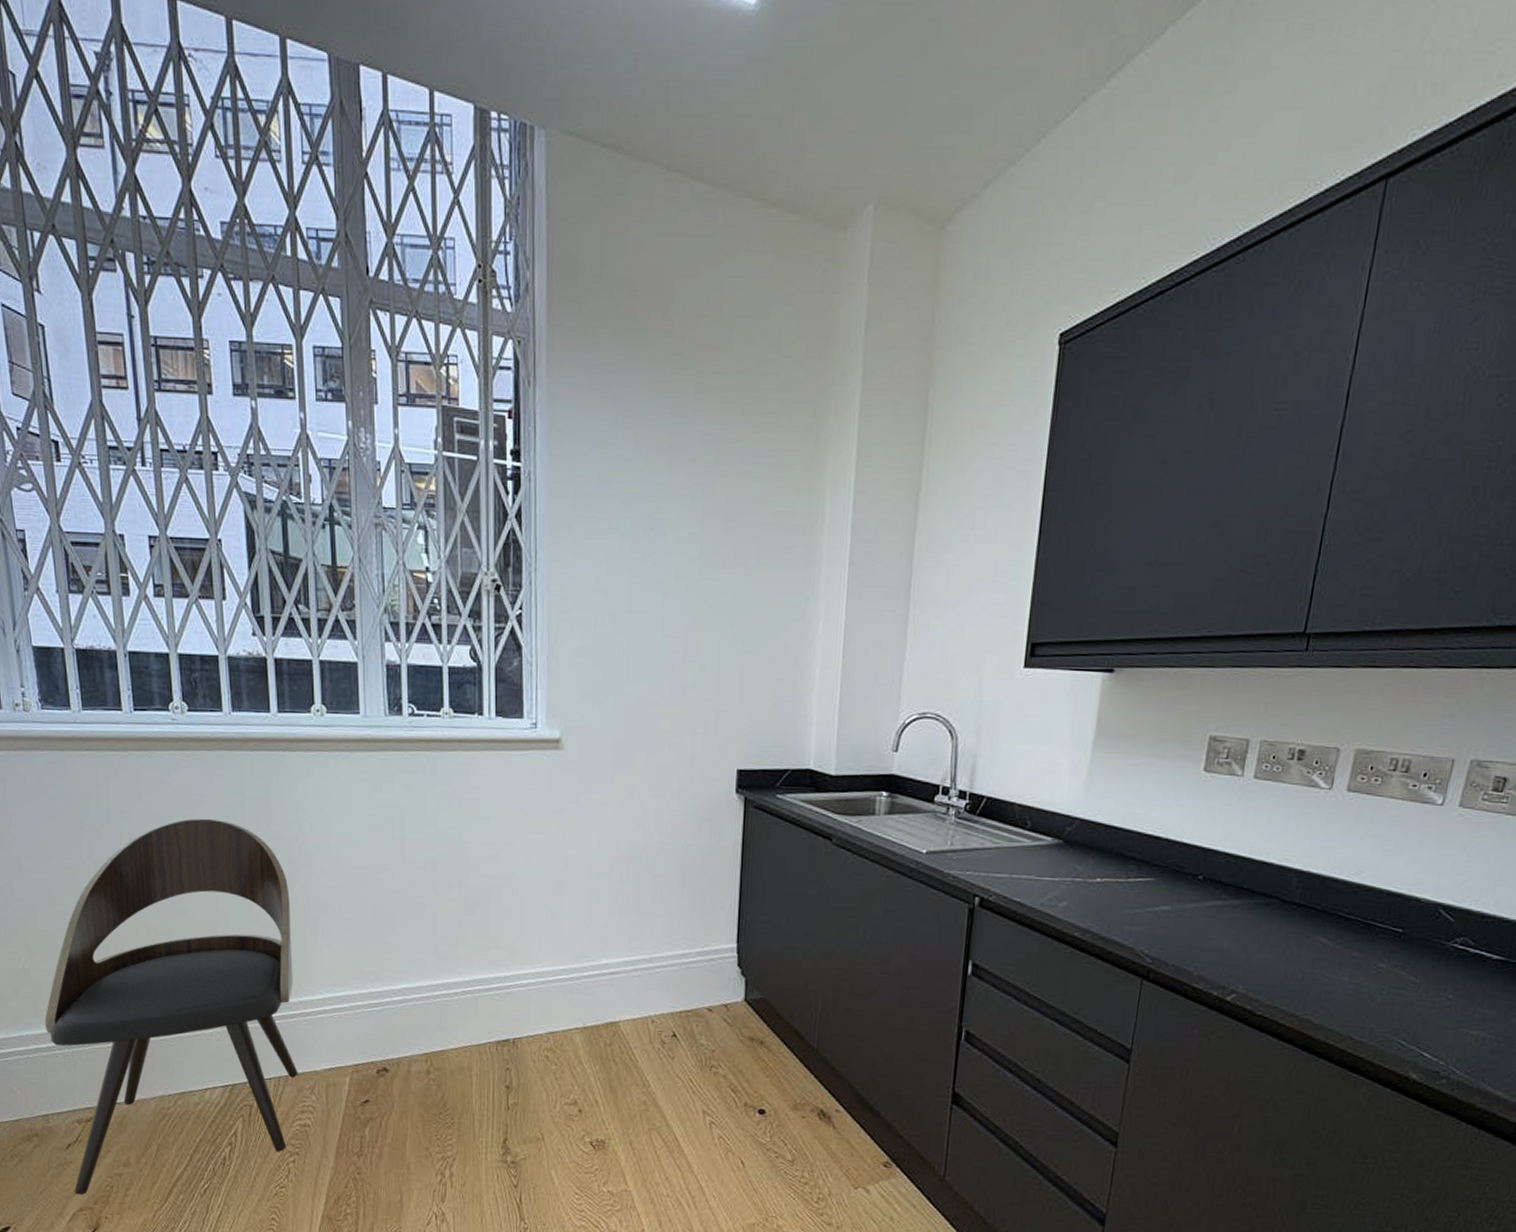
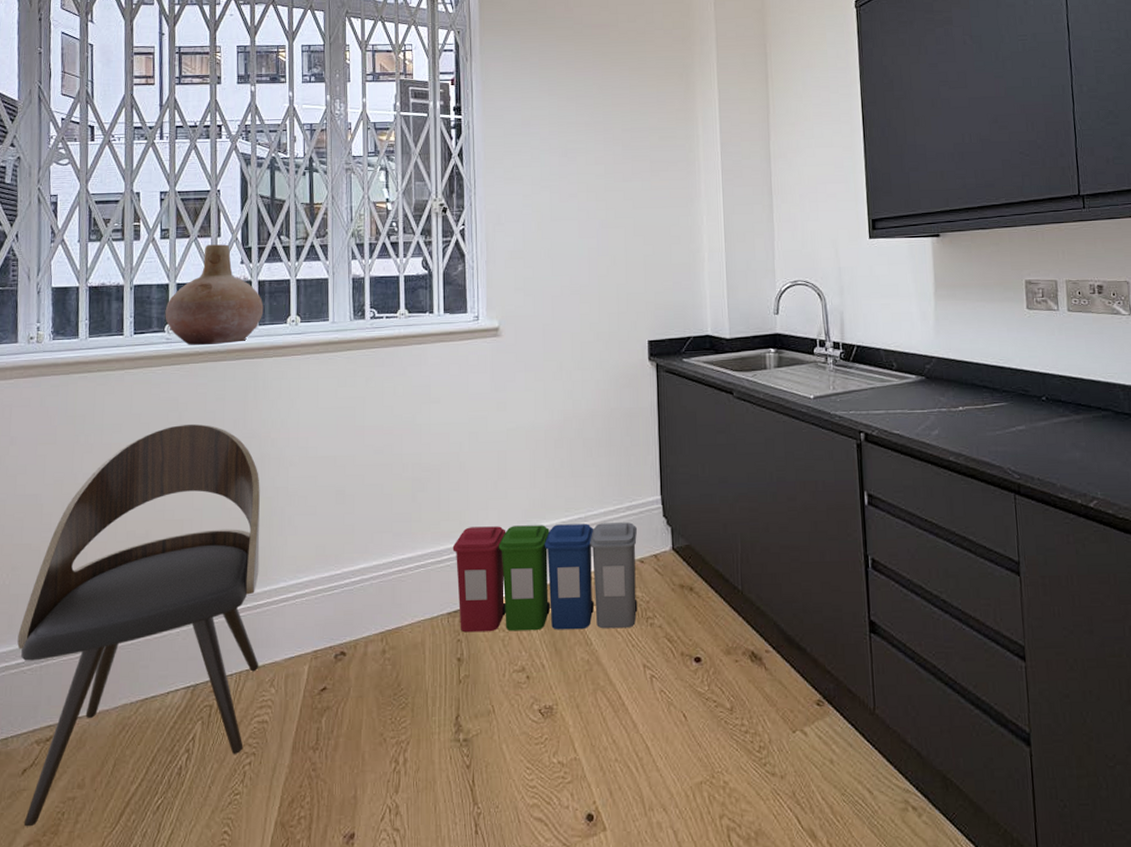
vase: none [167,609,283,731] -> present [165,244,264,346]
recycling bin: none [502,957,708,1075] -> present [452,522,638,633]

